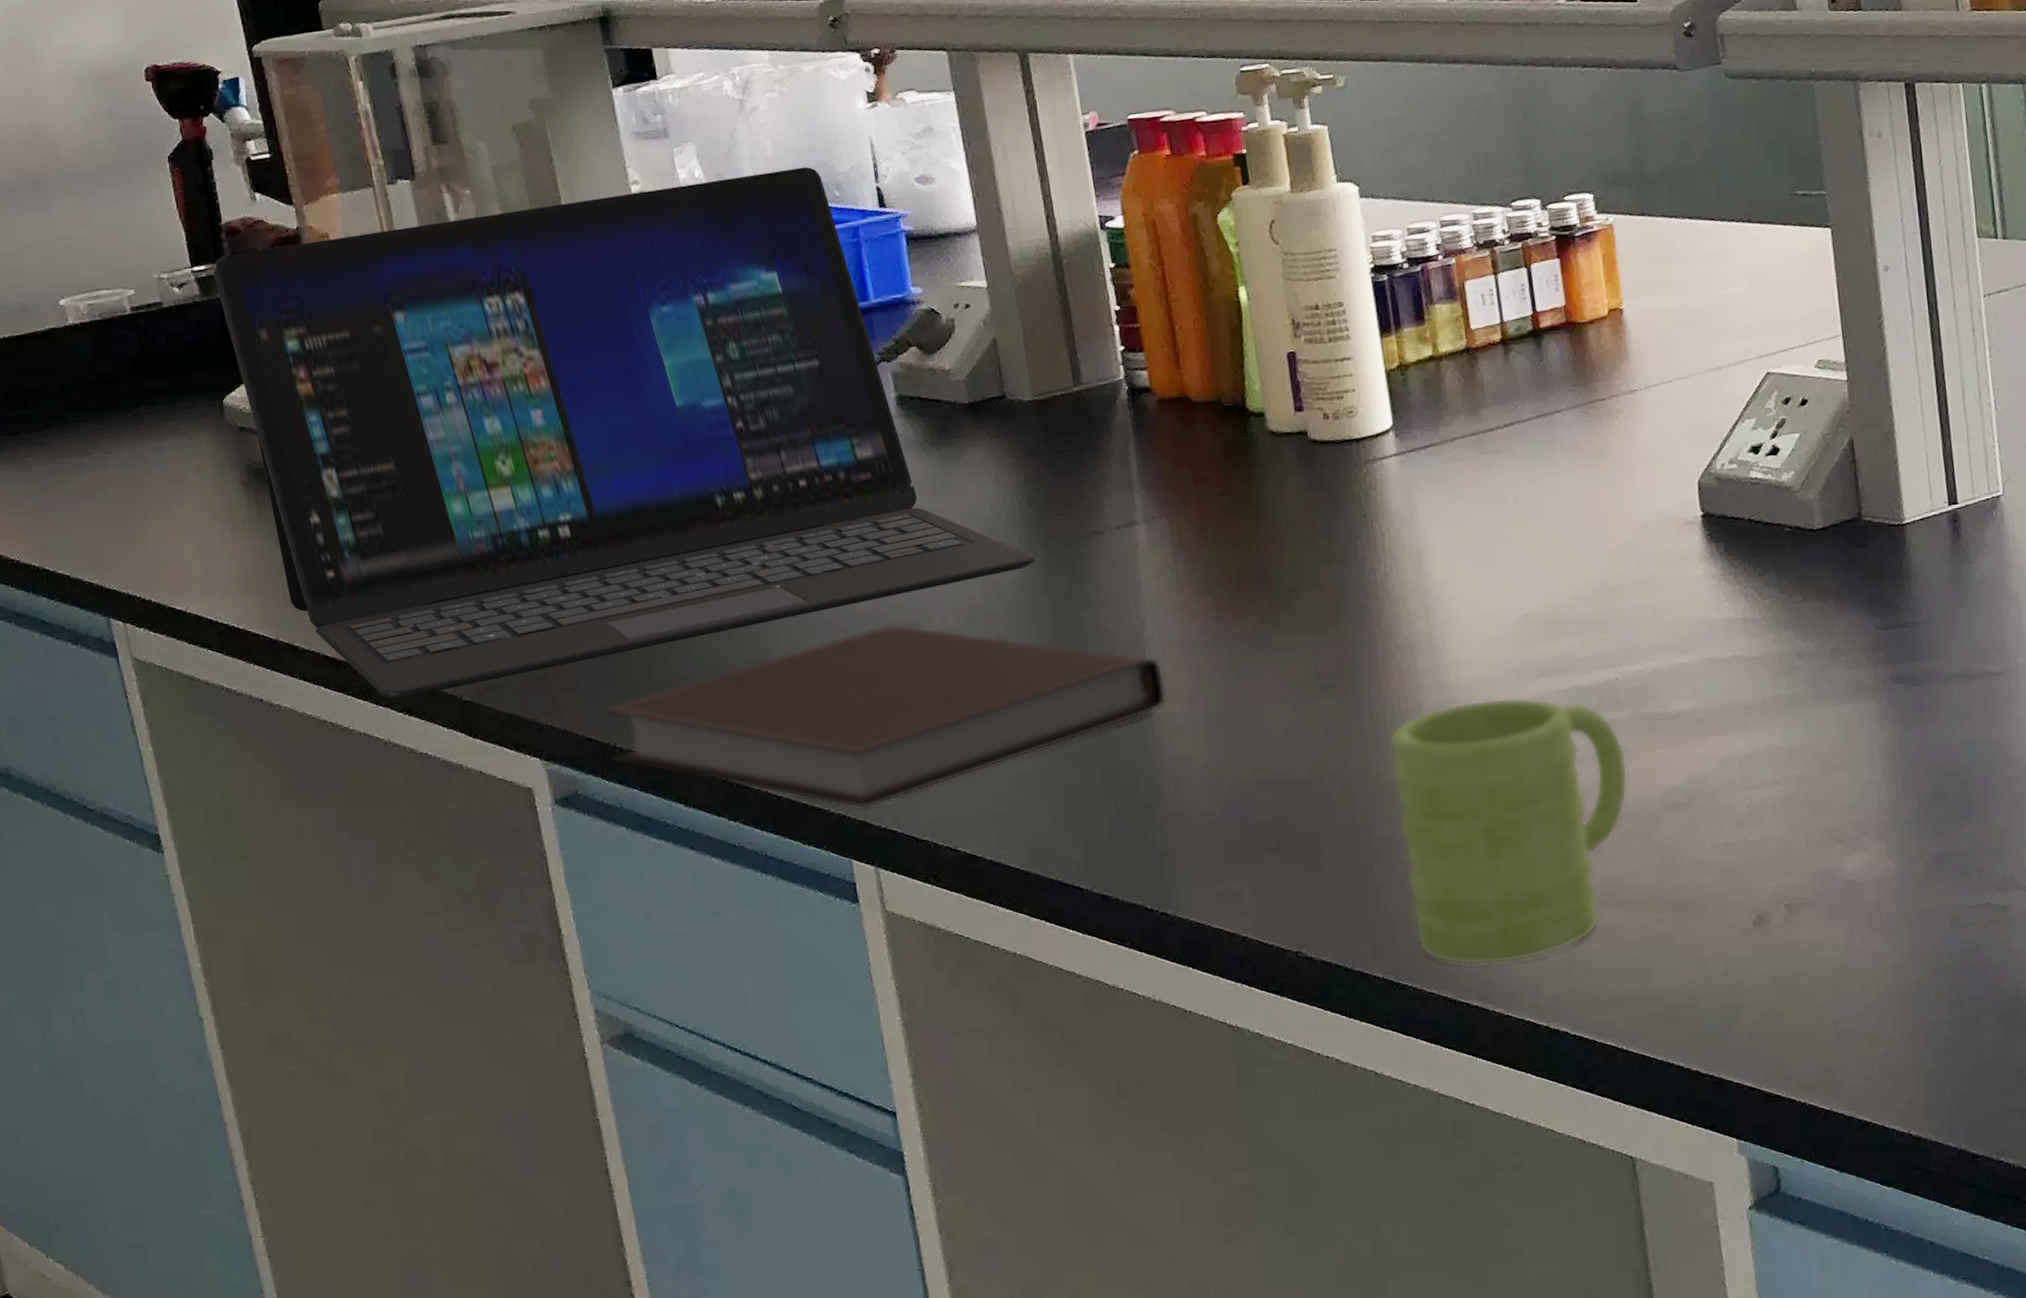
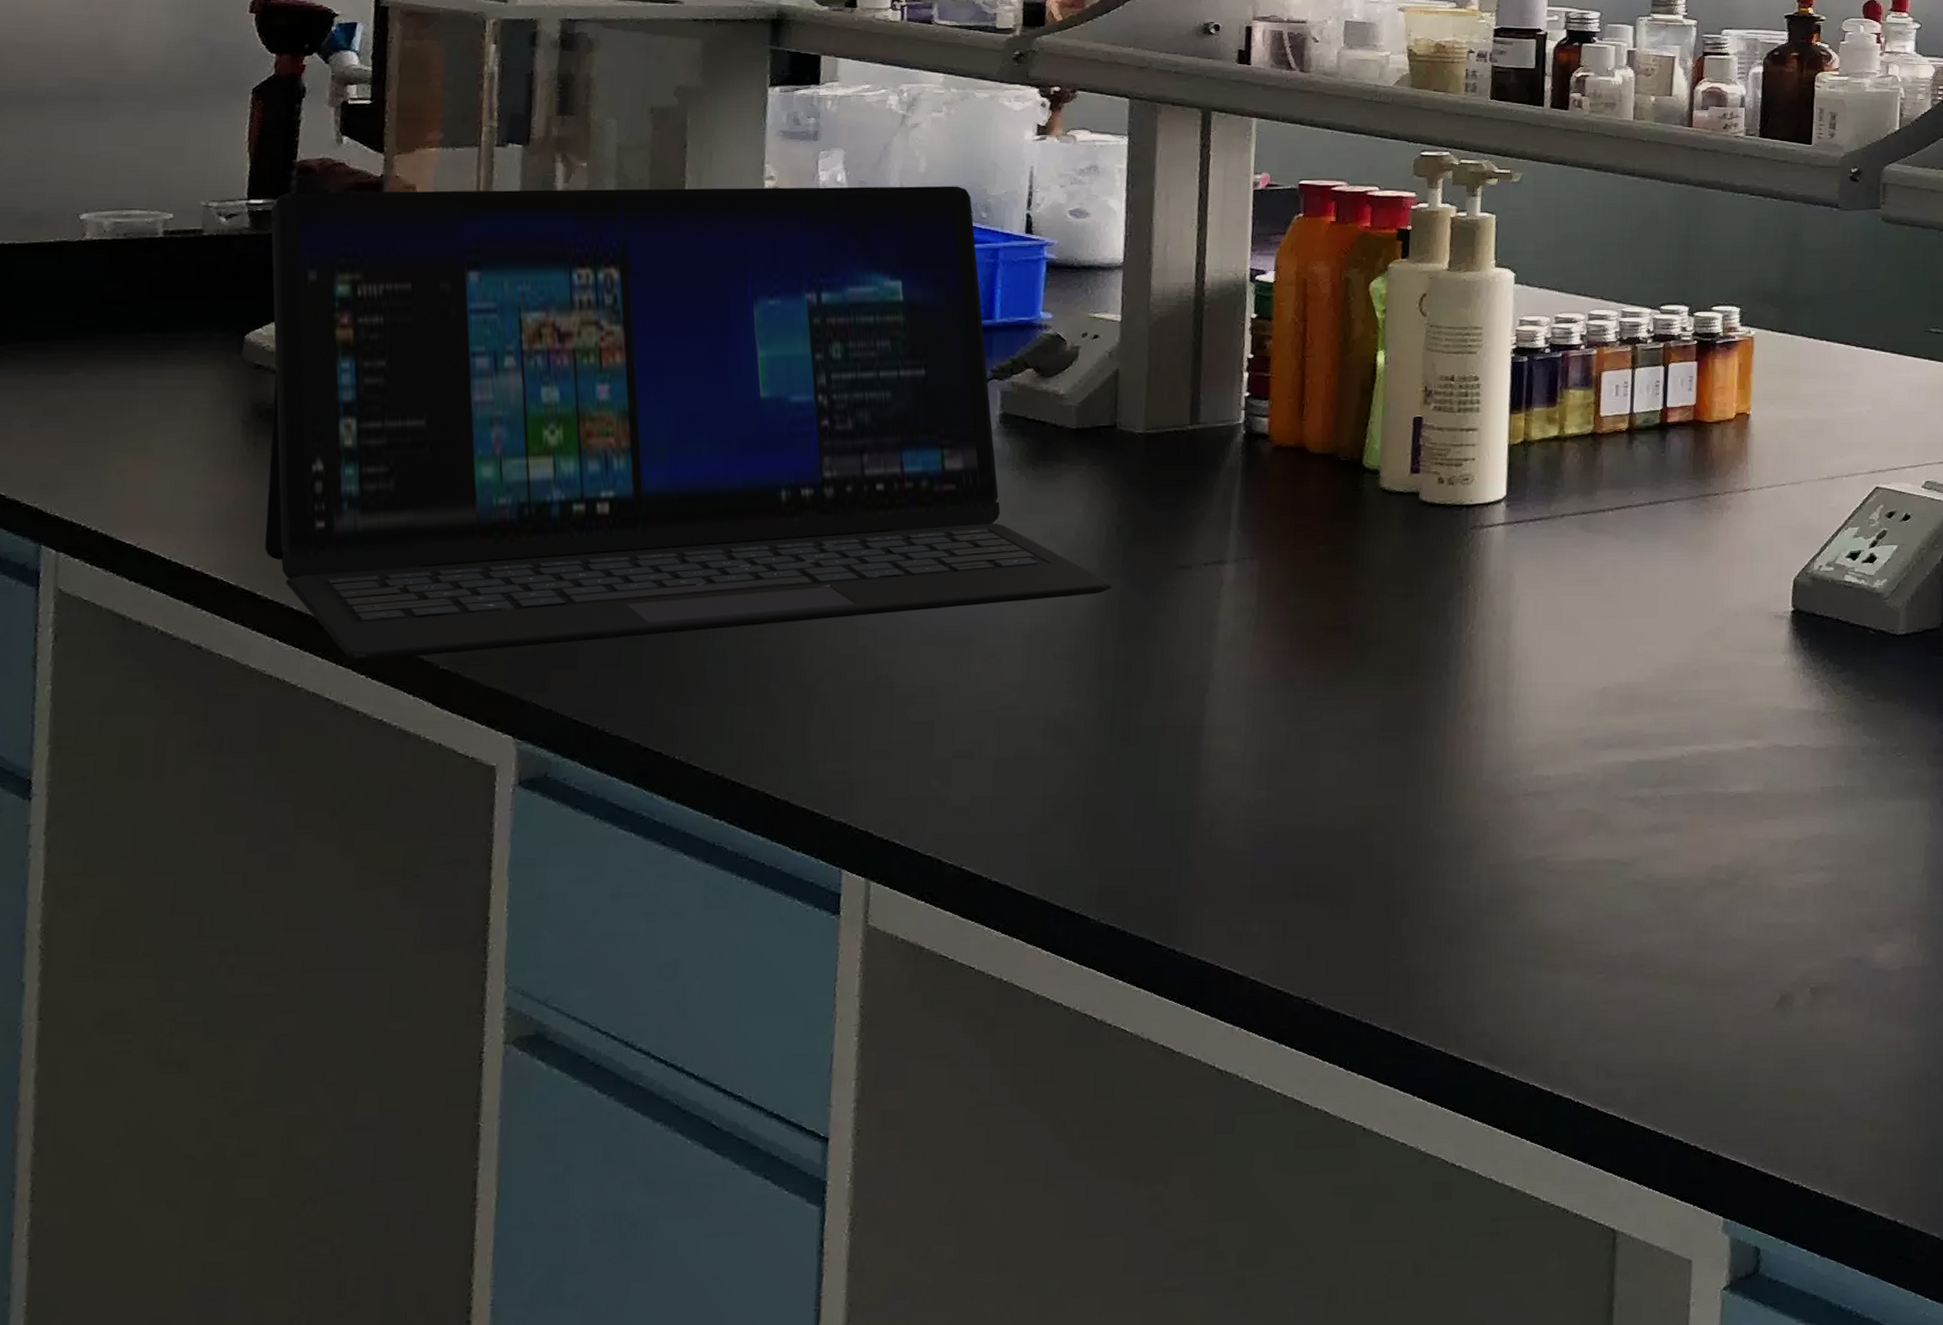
notebook: present [602,623,1167,810] -> none [595,634,1223,820]
mug: present [1389,697,1629,966] -> none [1434,765,1679,1026]

